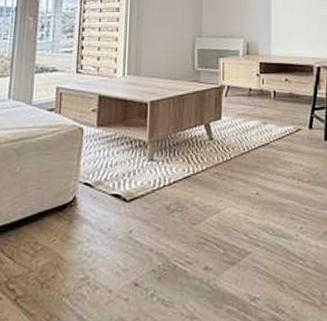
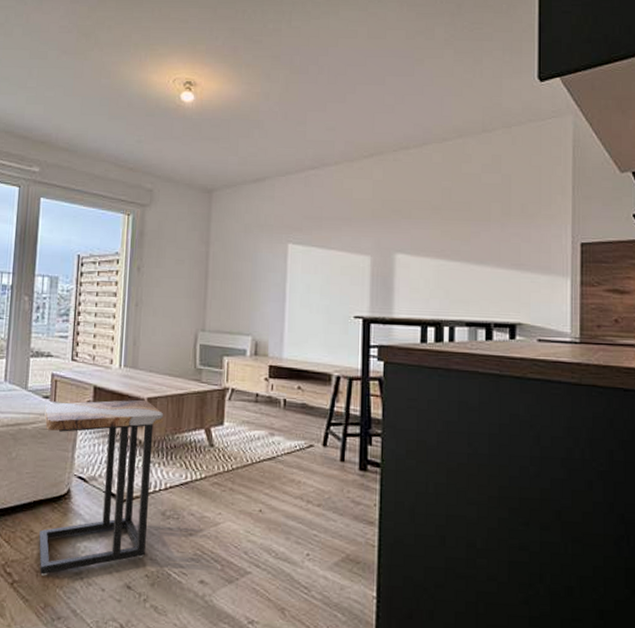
side table: none [44,103,166,287] -> present [39,399,164,576]

